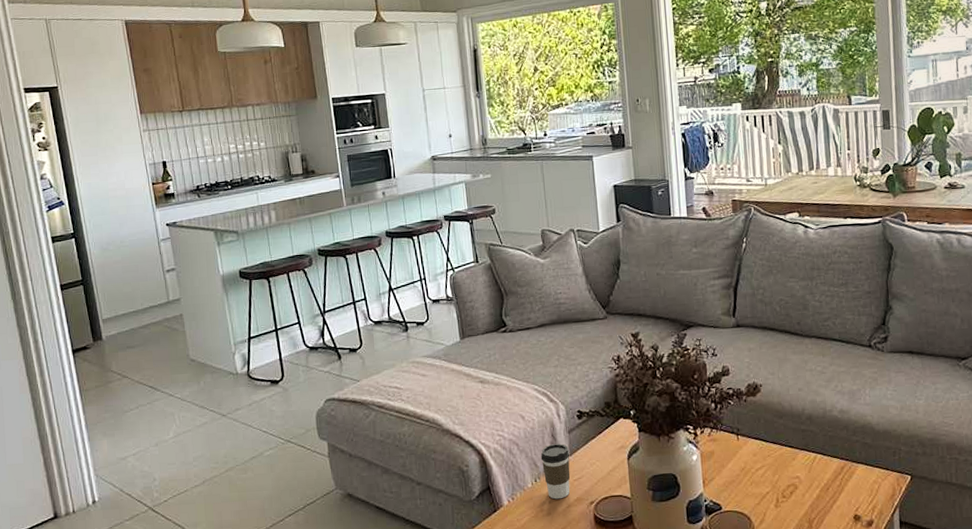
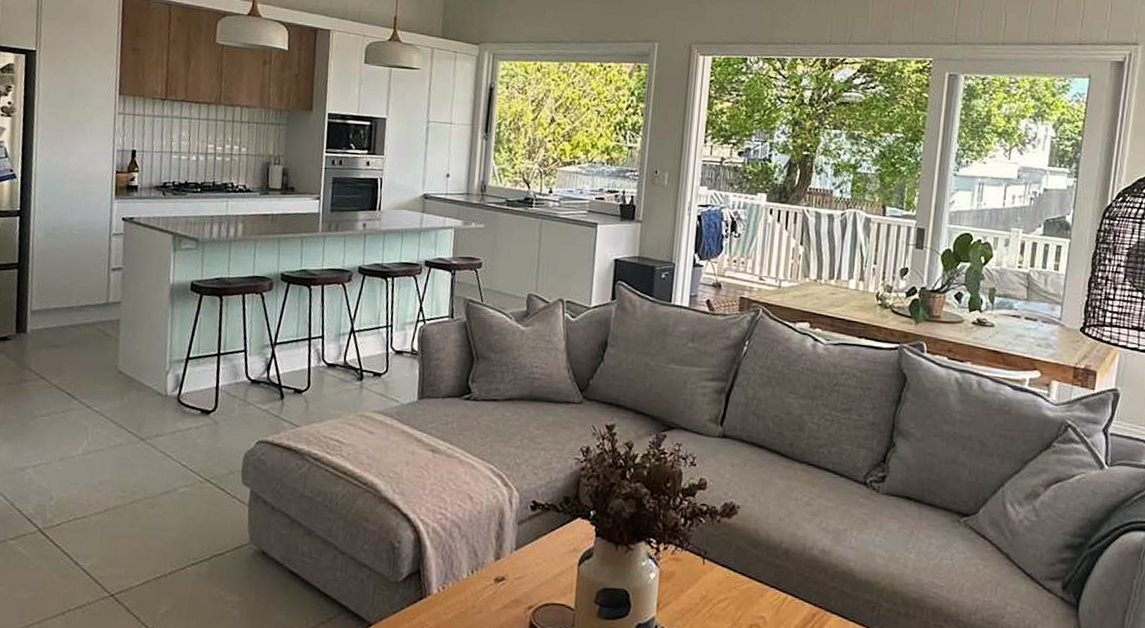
coffee cup: present [540,444,571,500] -> none [482,533,516,598]

